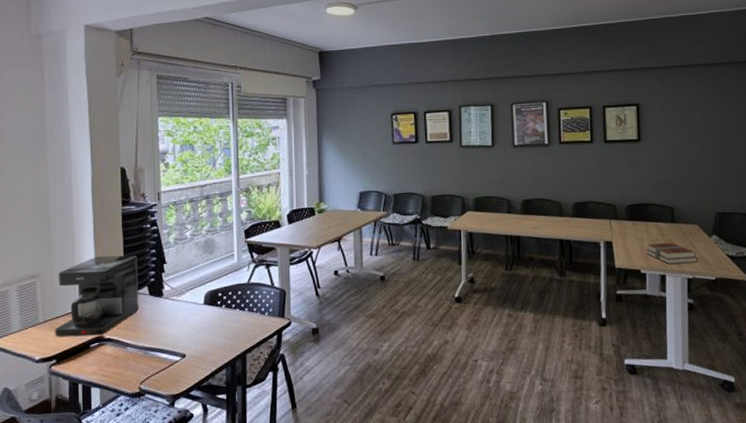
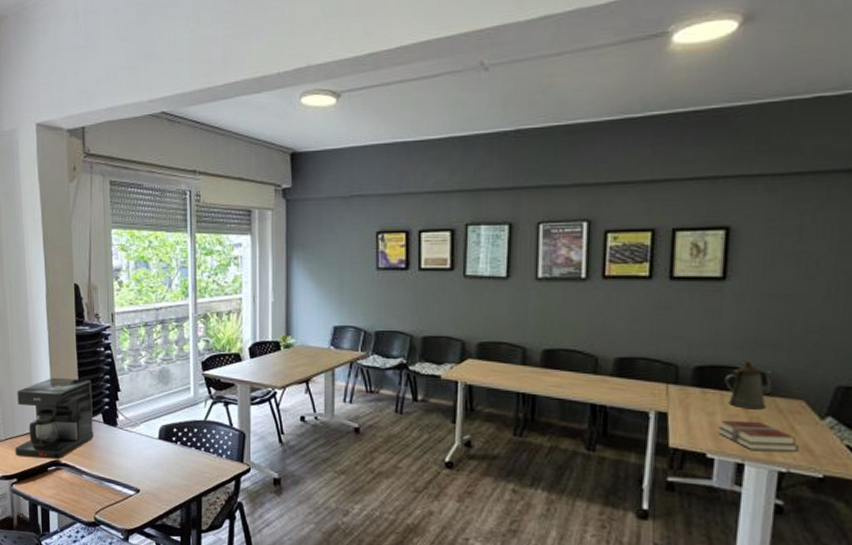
coffee pot: none [646,197,677,234] -> present [724,359,773,410]

